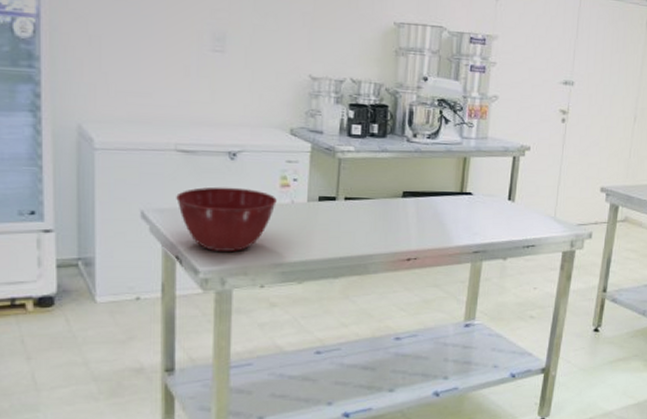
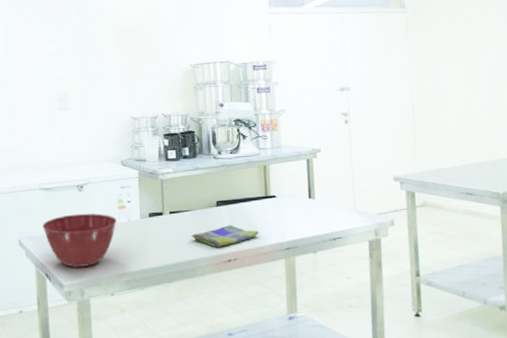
dish towel: none [367,220,447,243] -> present [191,225,259,247]

